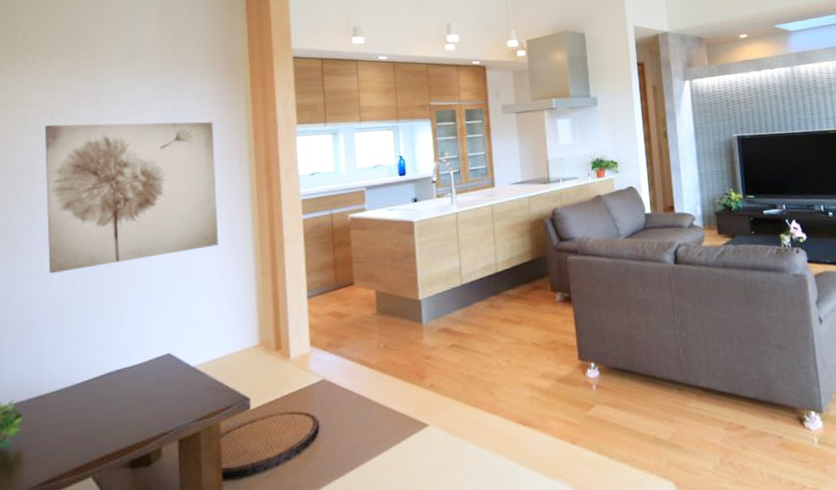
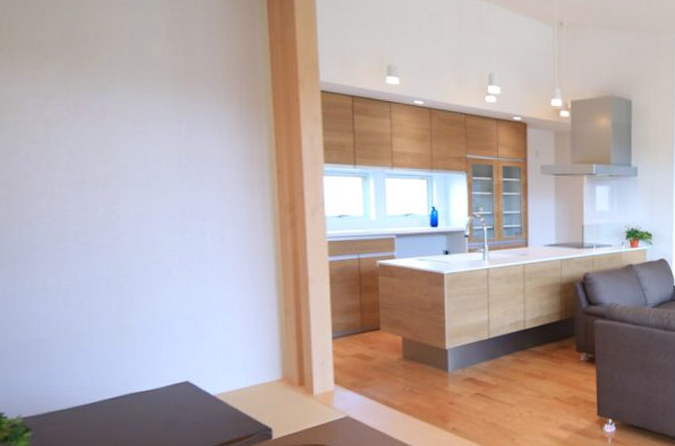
wall art: present [45,121,219,274] -> none [41,136,239,293]

